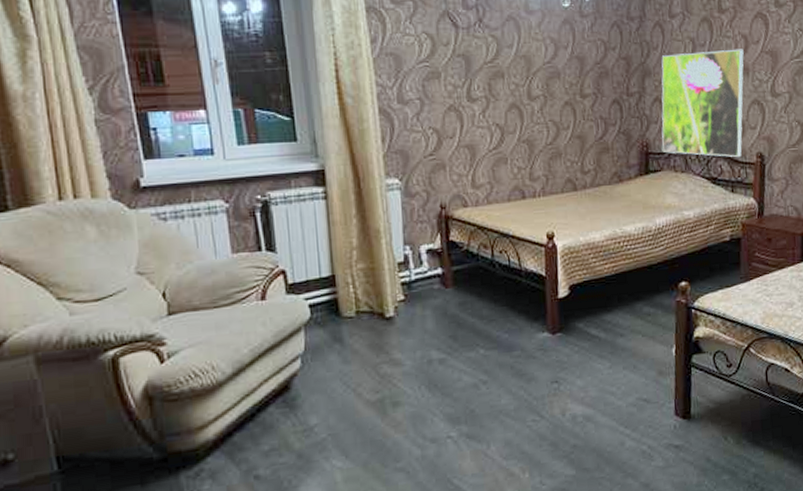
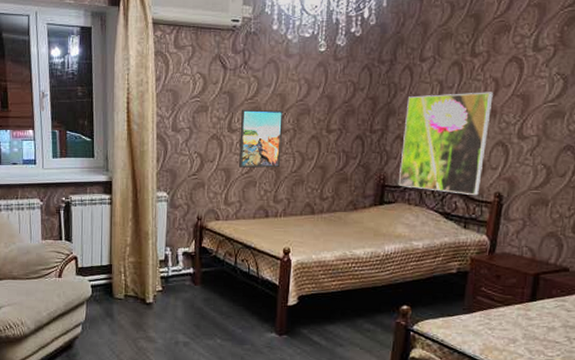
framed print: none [481,74,533,143] -> present [239,109,284,168]

